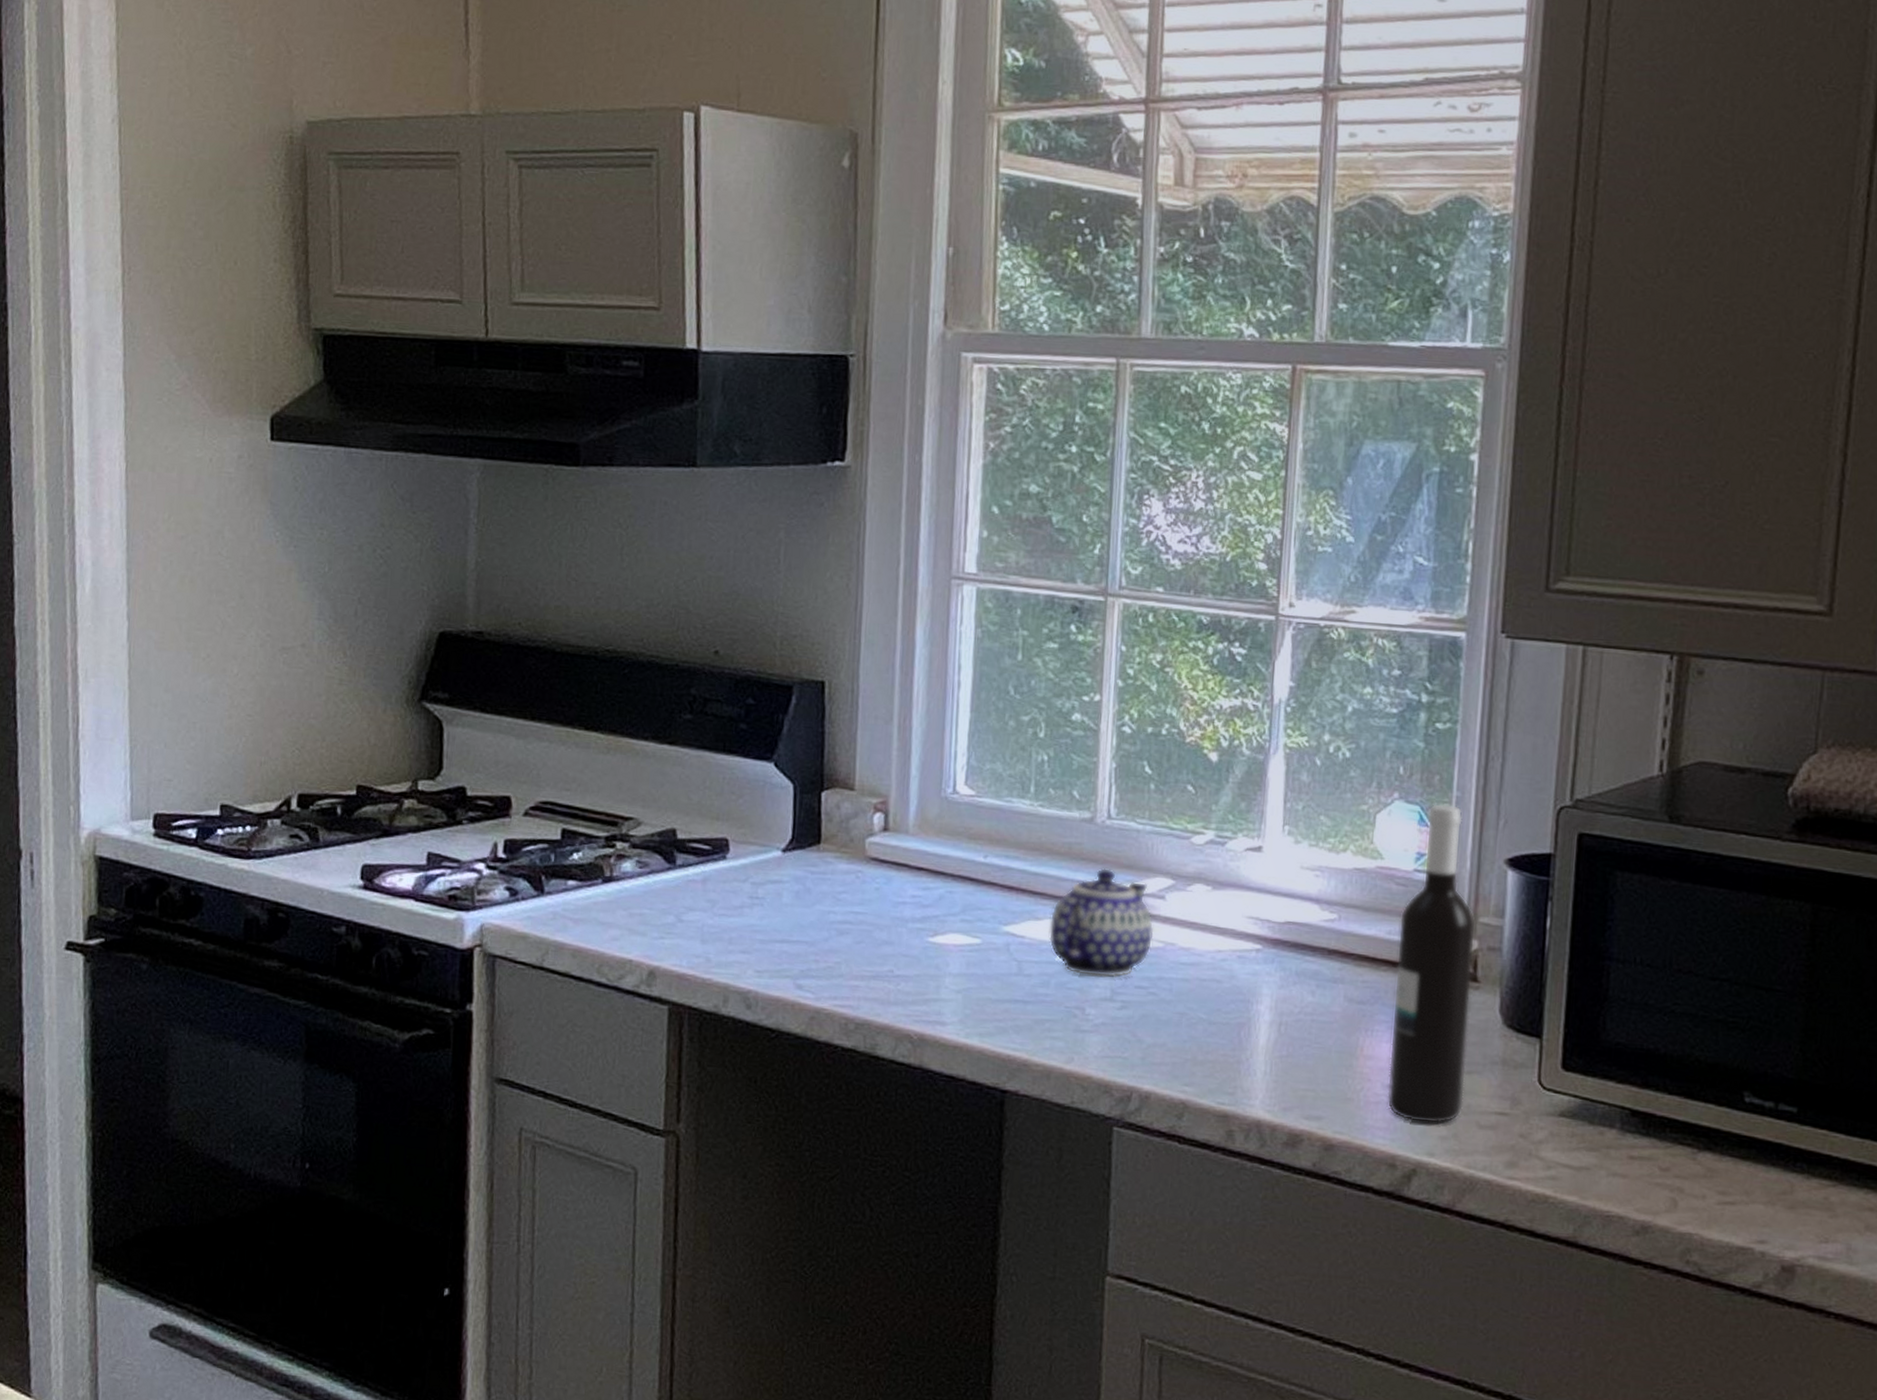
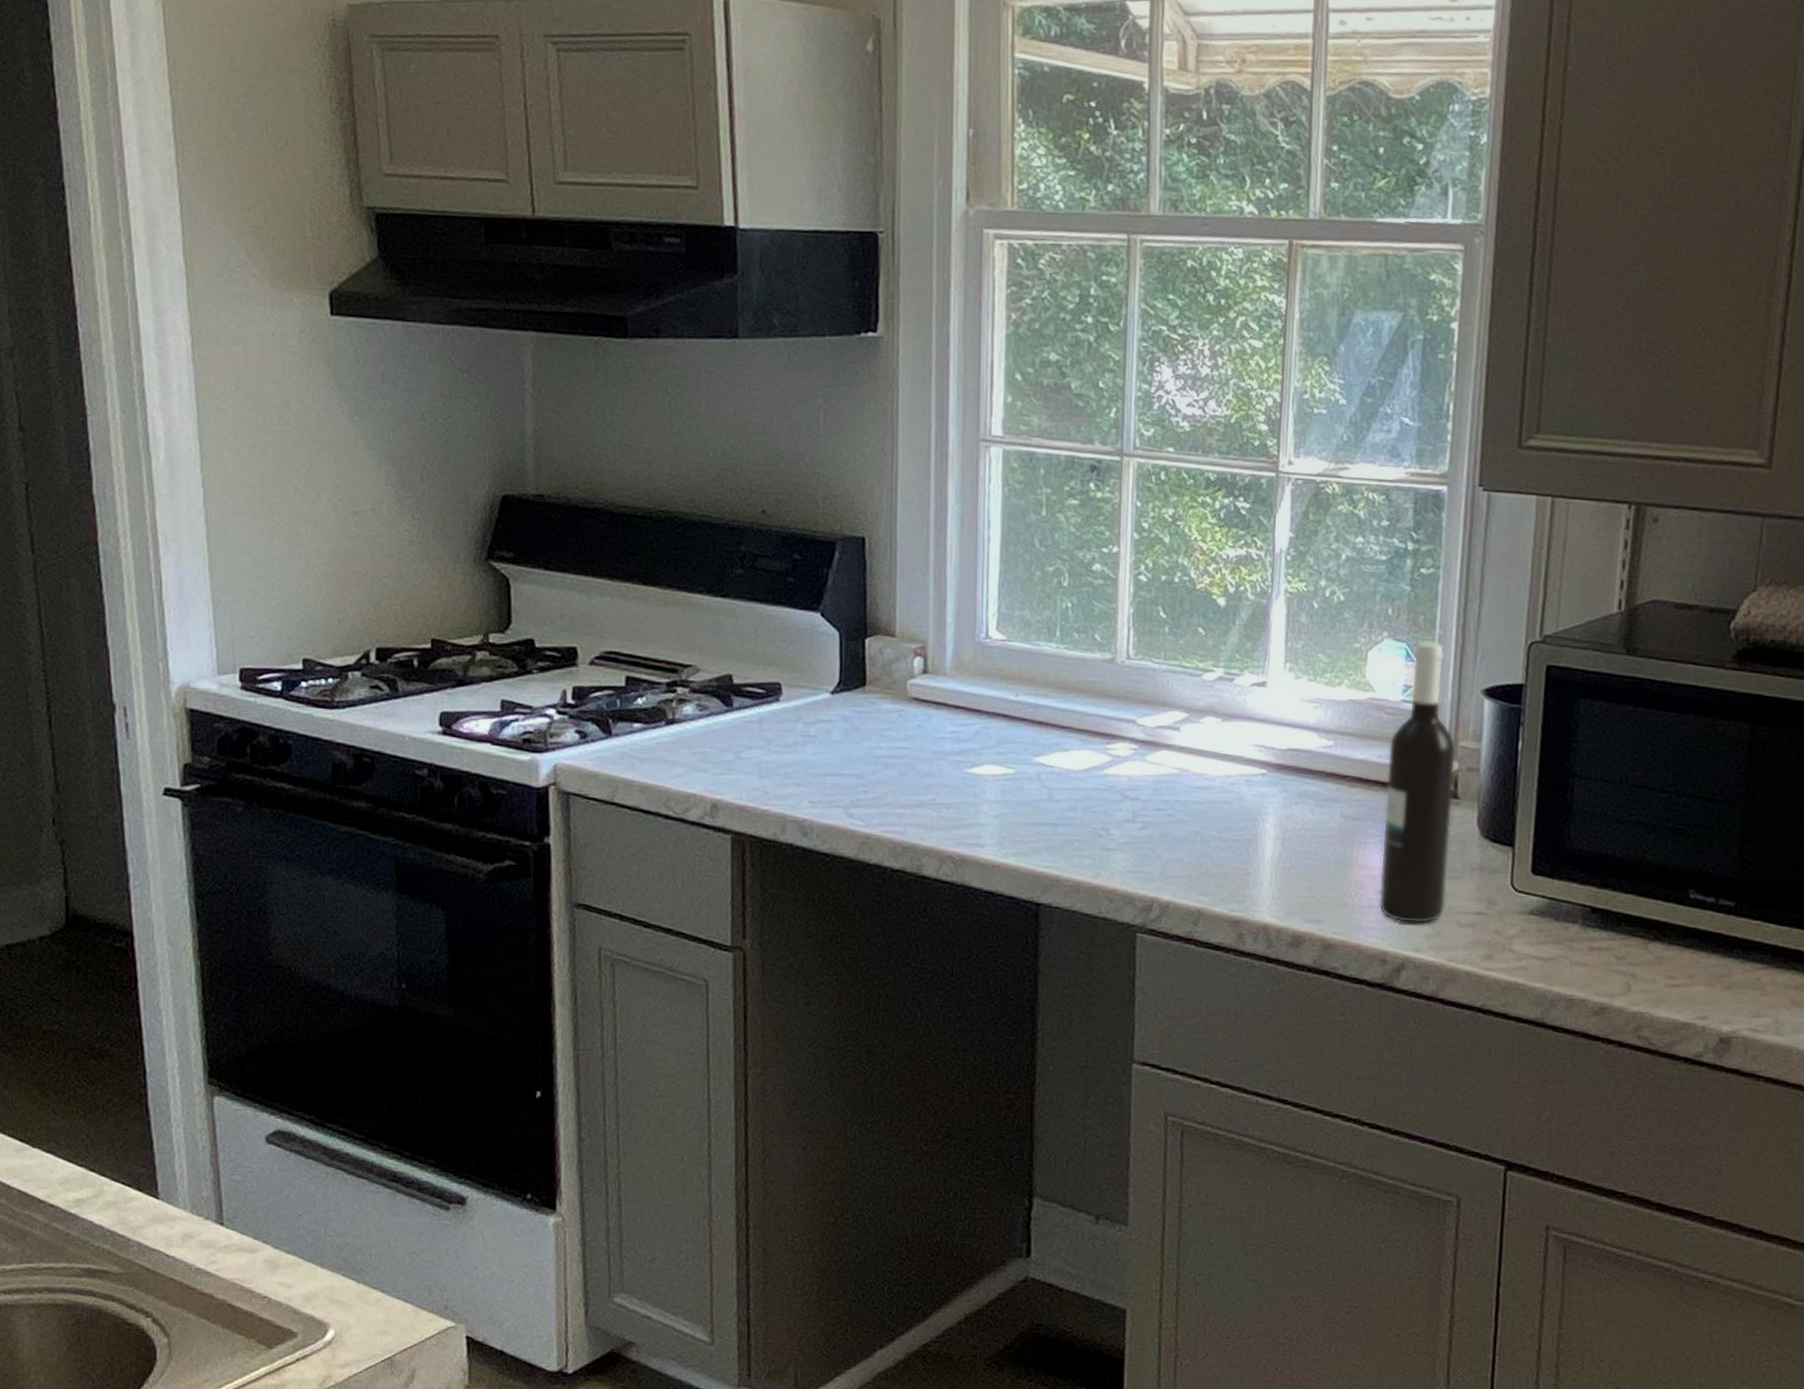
teapot: present [1048,868,1154,978] -> none [1075,704,1170,802]

